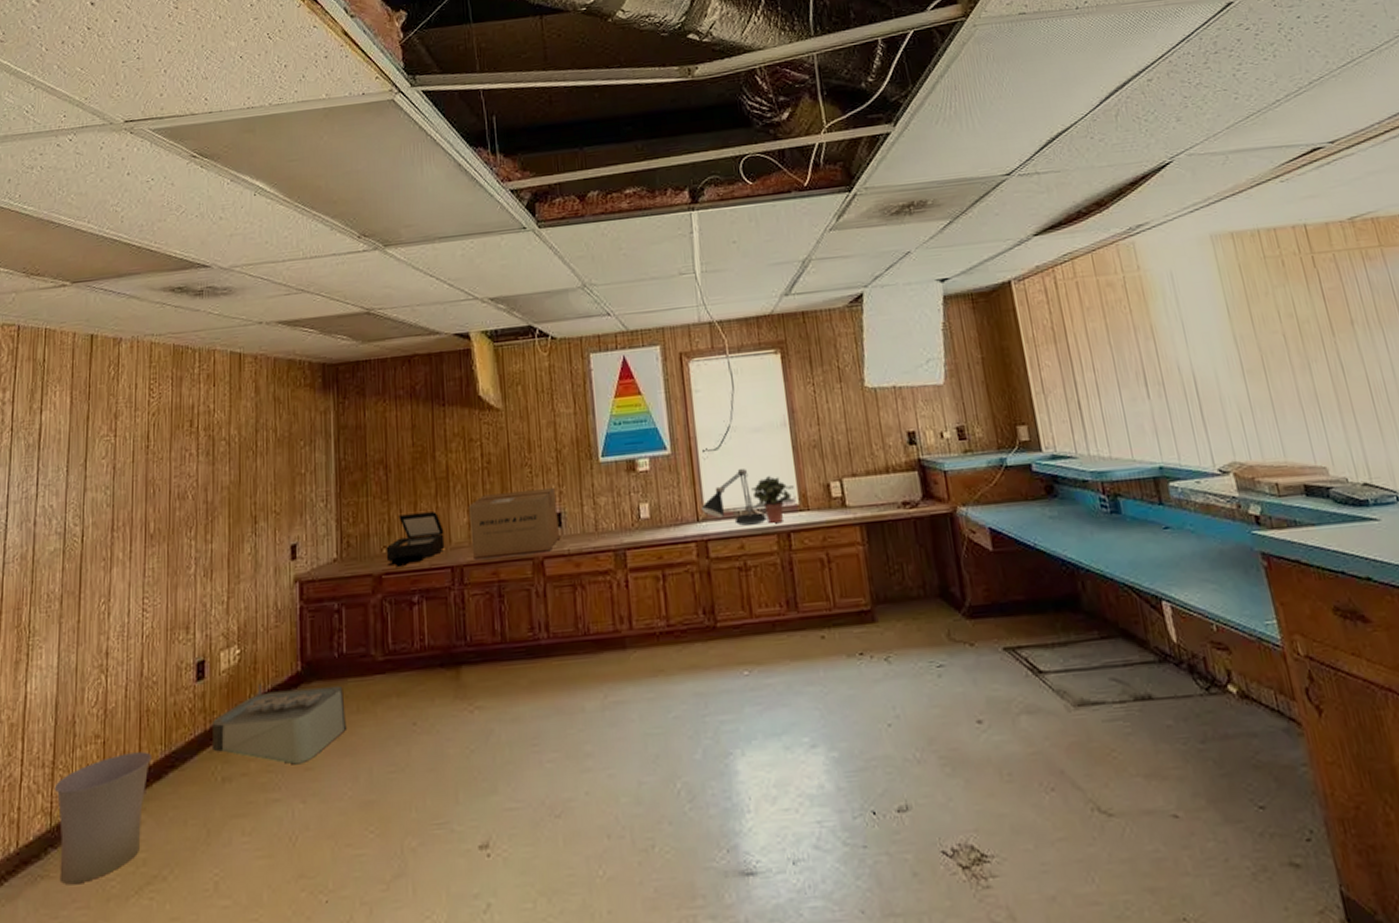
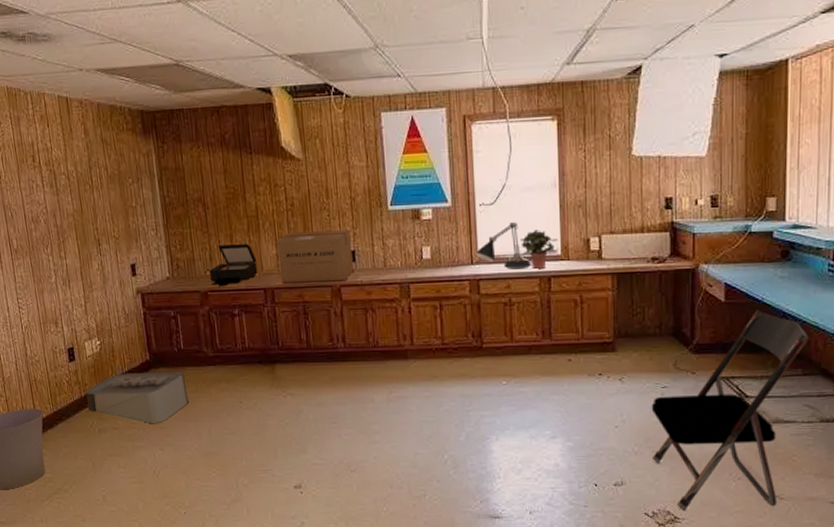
folding chair: none [928,558,1107,843] -> present [651,309,809,510]

